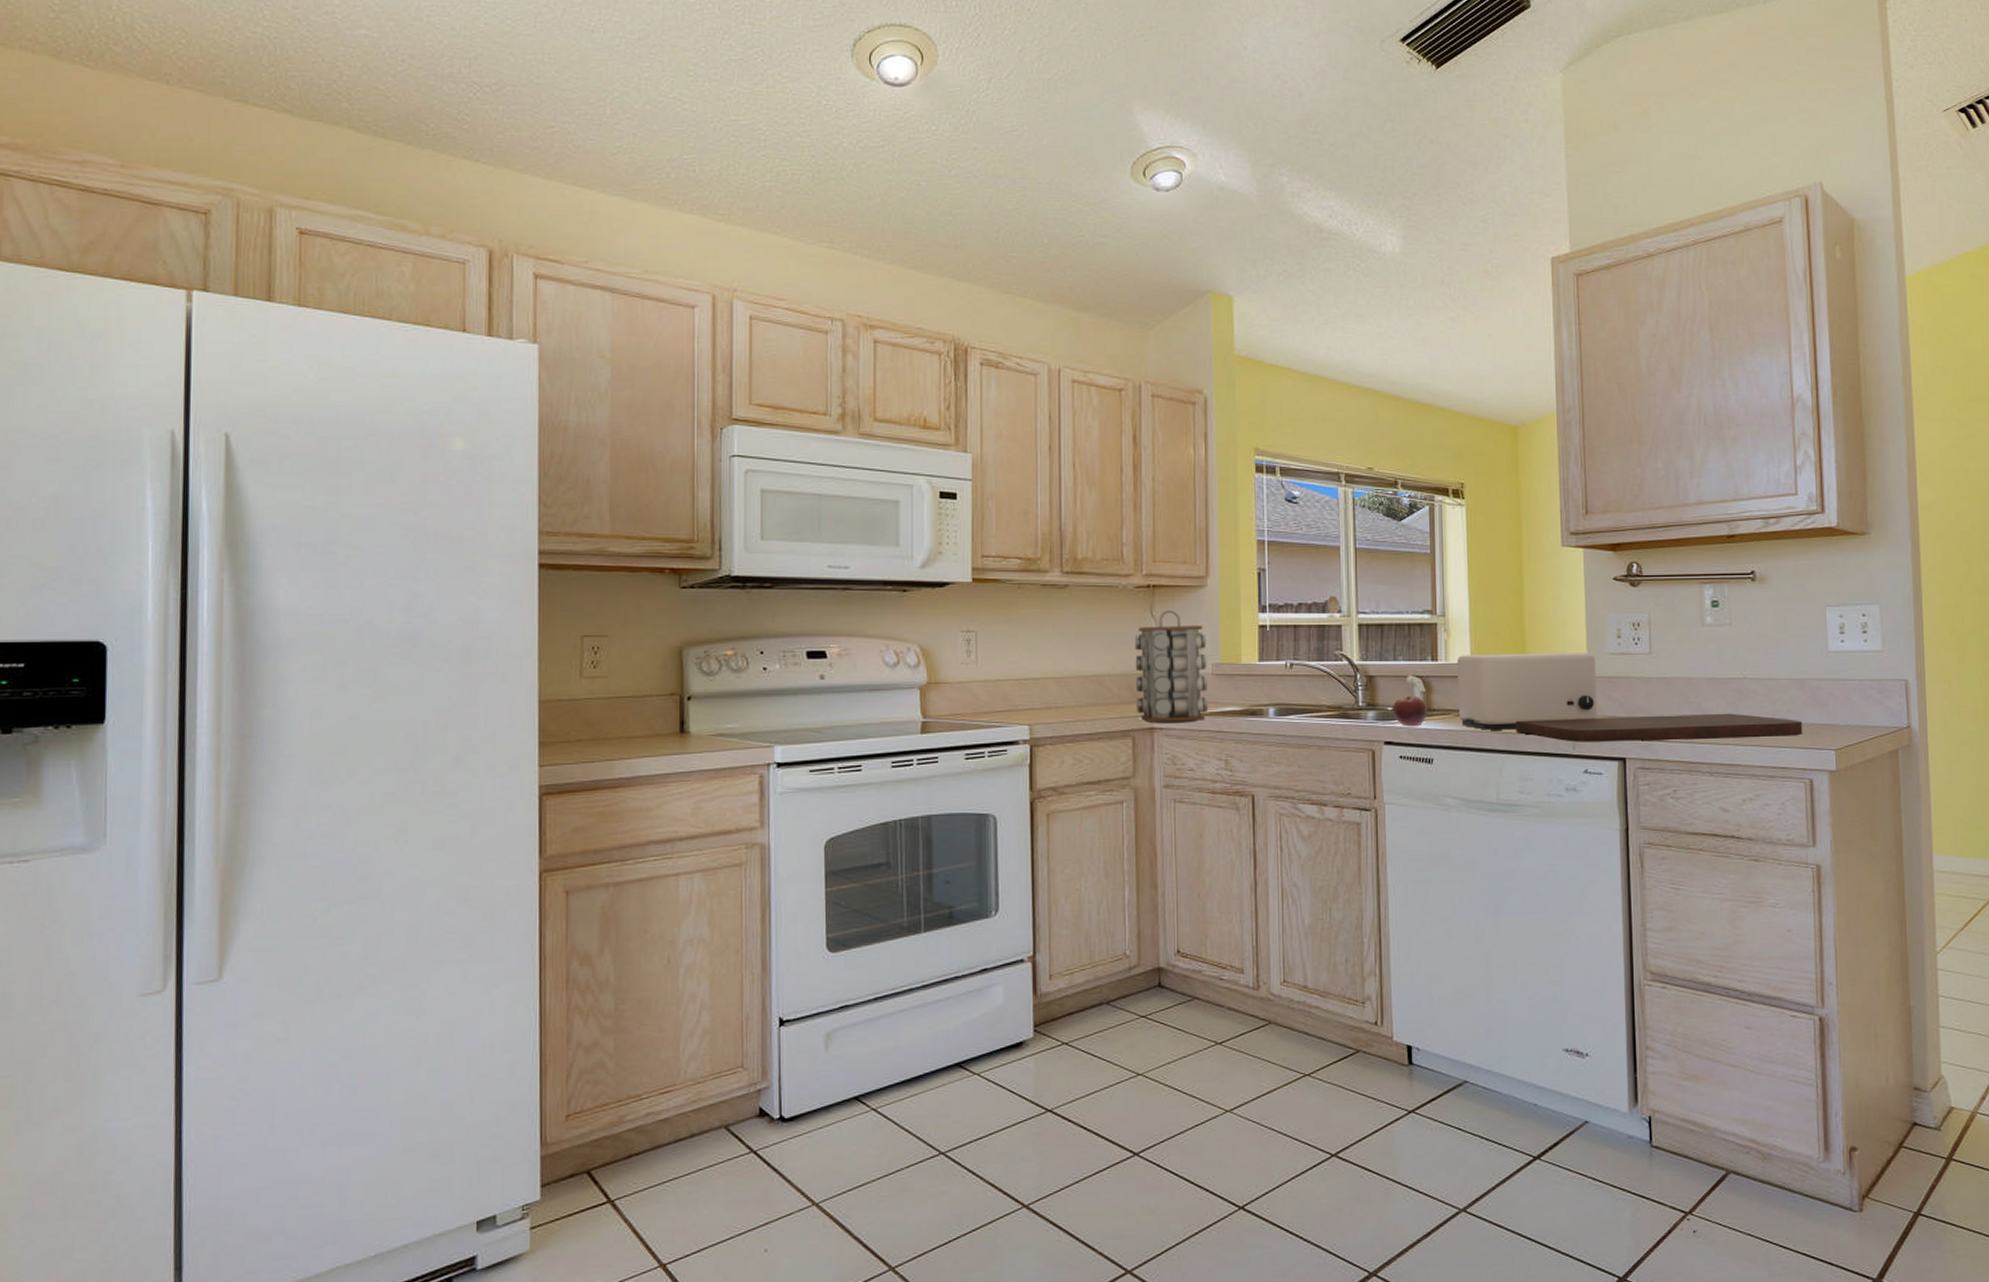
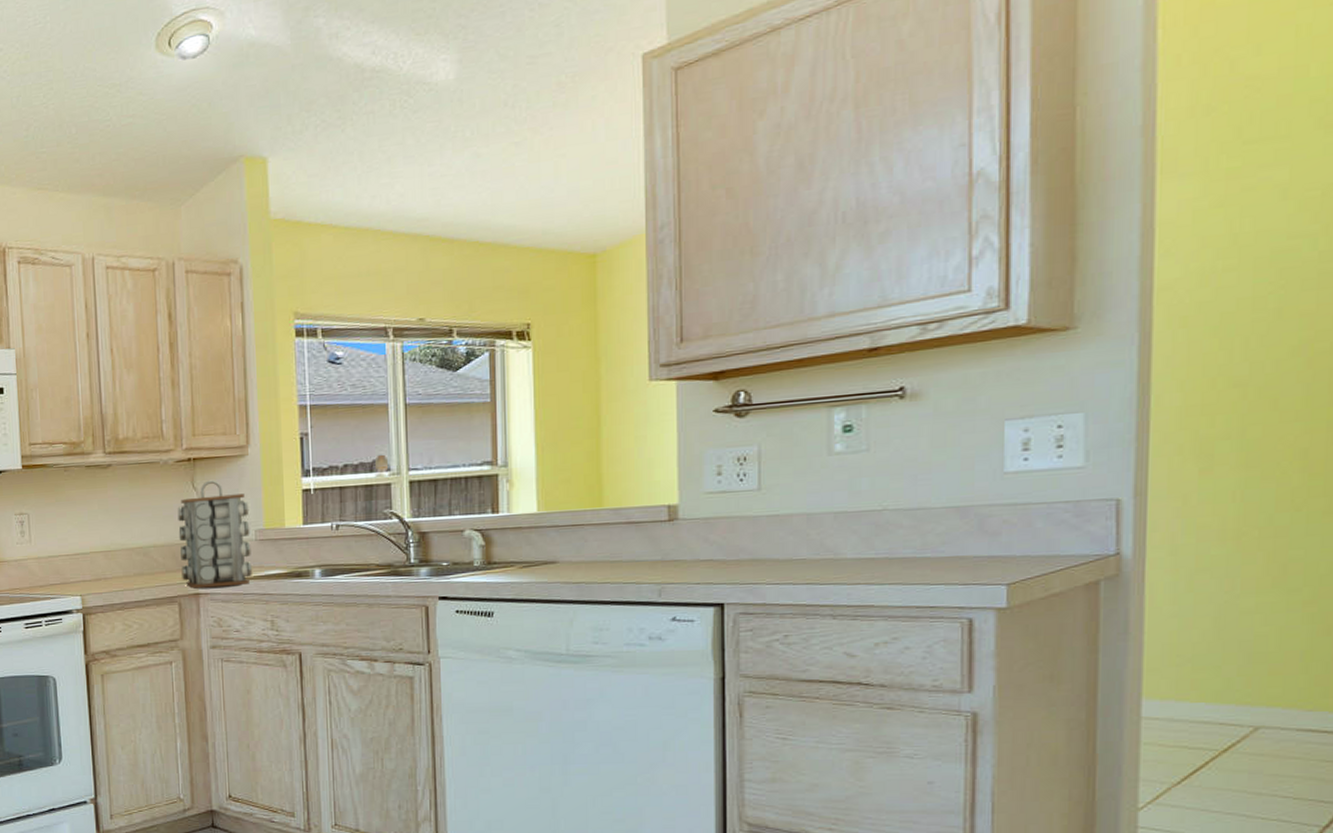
fruit: present [1393,695,1427,727] -> none [448,549,486,581]
toaster: present [1457,652,1598,731] -> none [522,493,690,582]
cutting board: present [1516,713,1803,742] -> none [590,549,963,590]

